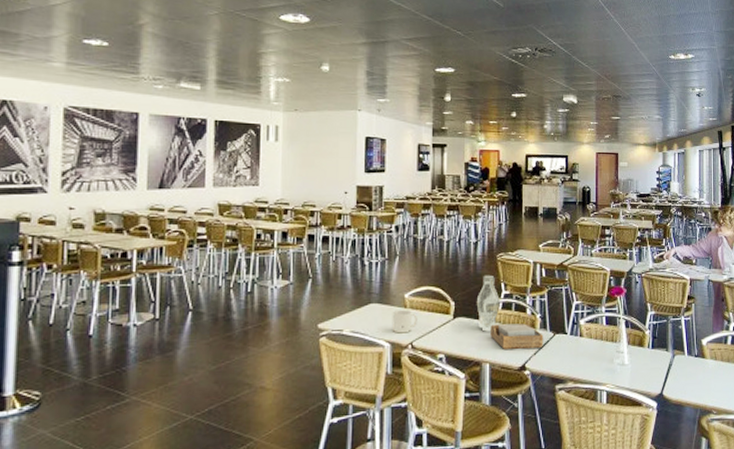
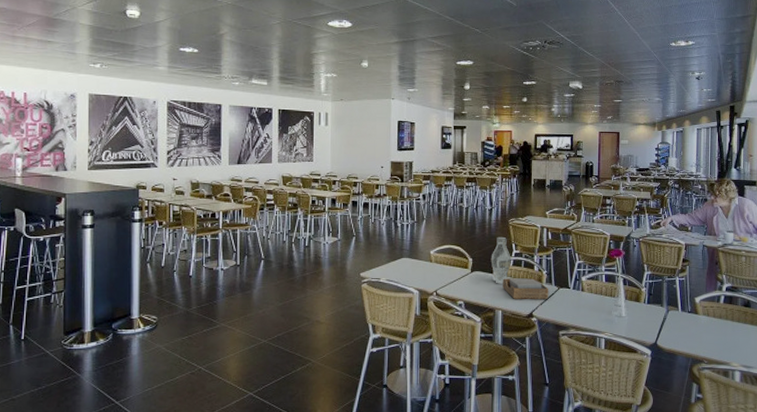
mug: present [392,310,417,334] -> none [420,264,441,283]

